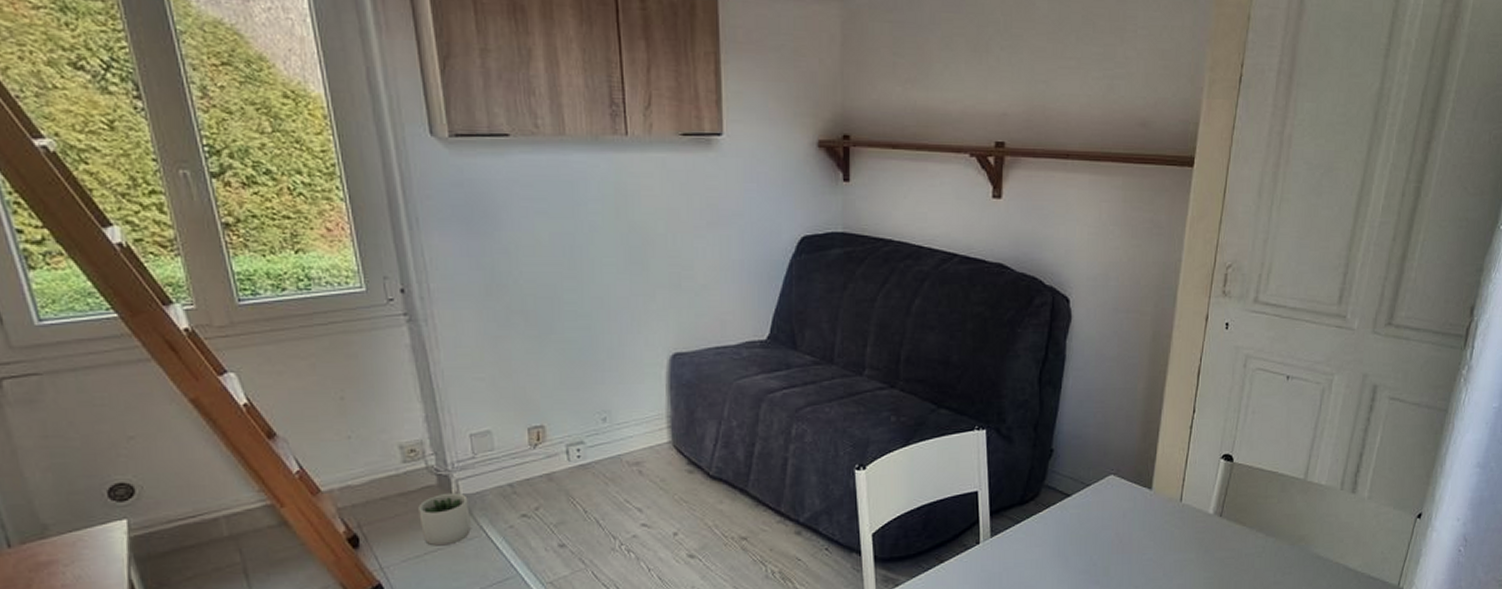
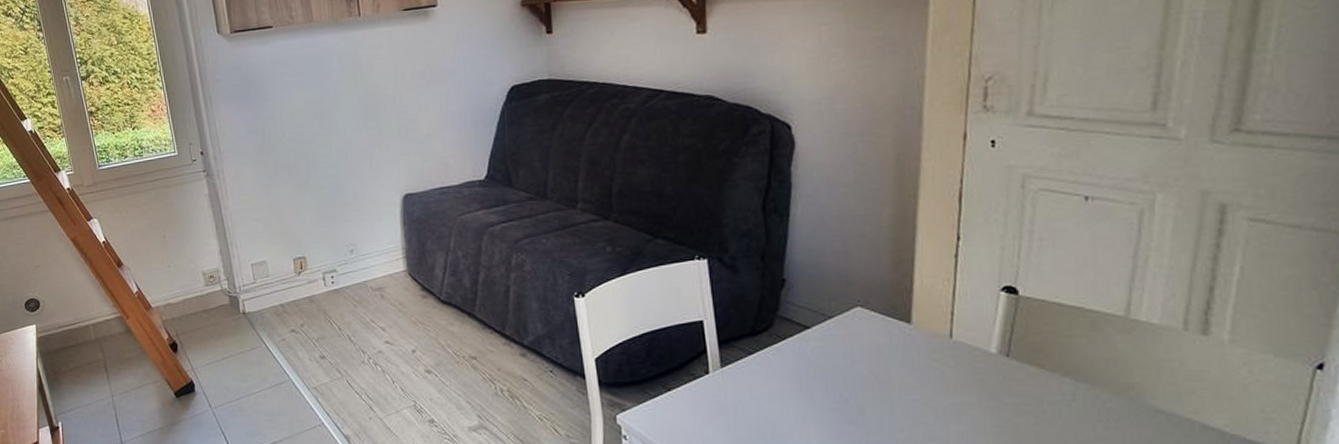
planter: present [418,492,471,546] -> none [217,310,254,353]

